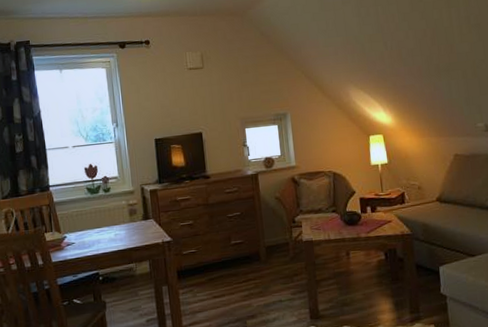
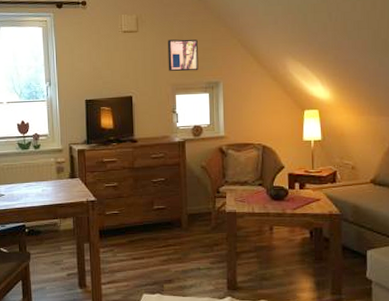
wall art: none [233,73,266,105] -> present [167,39,199,72]

